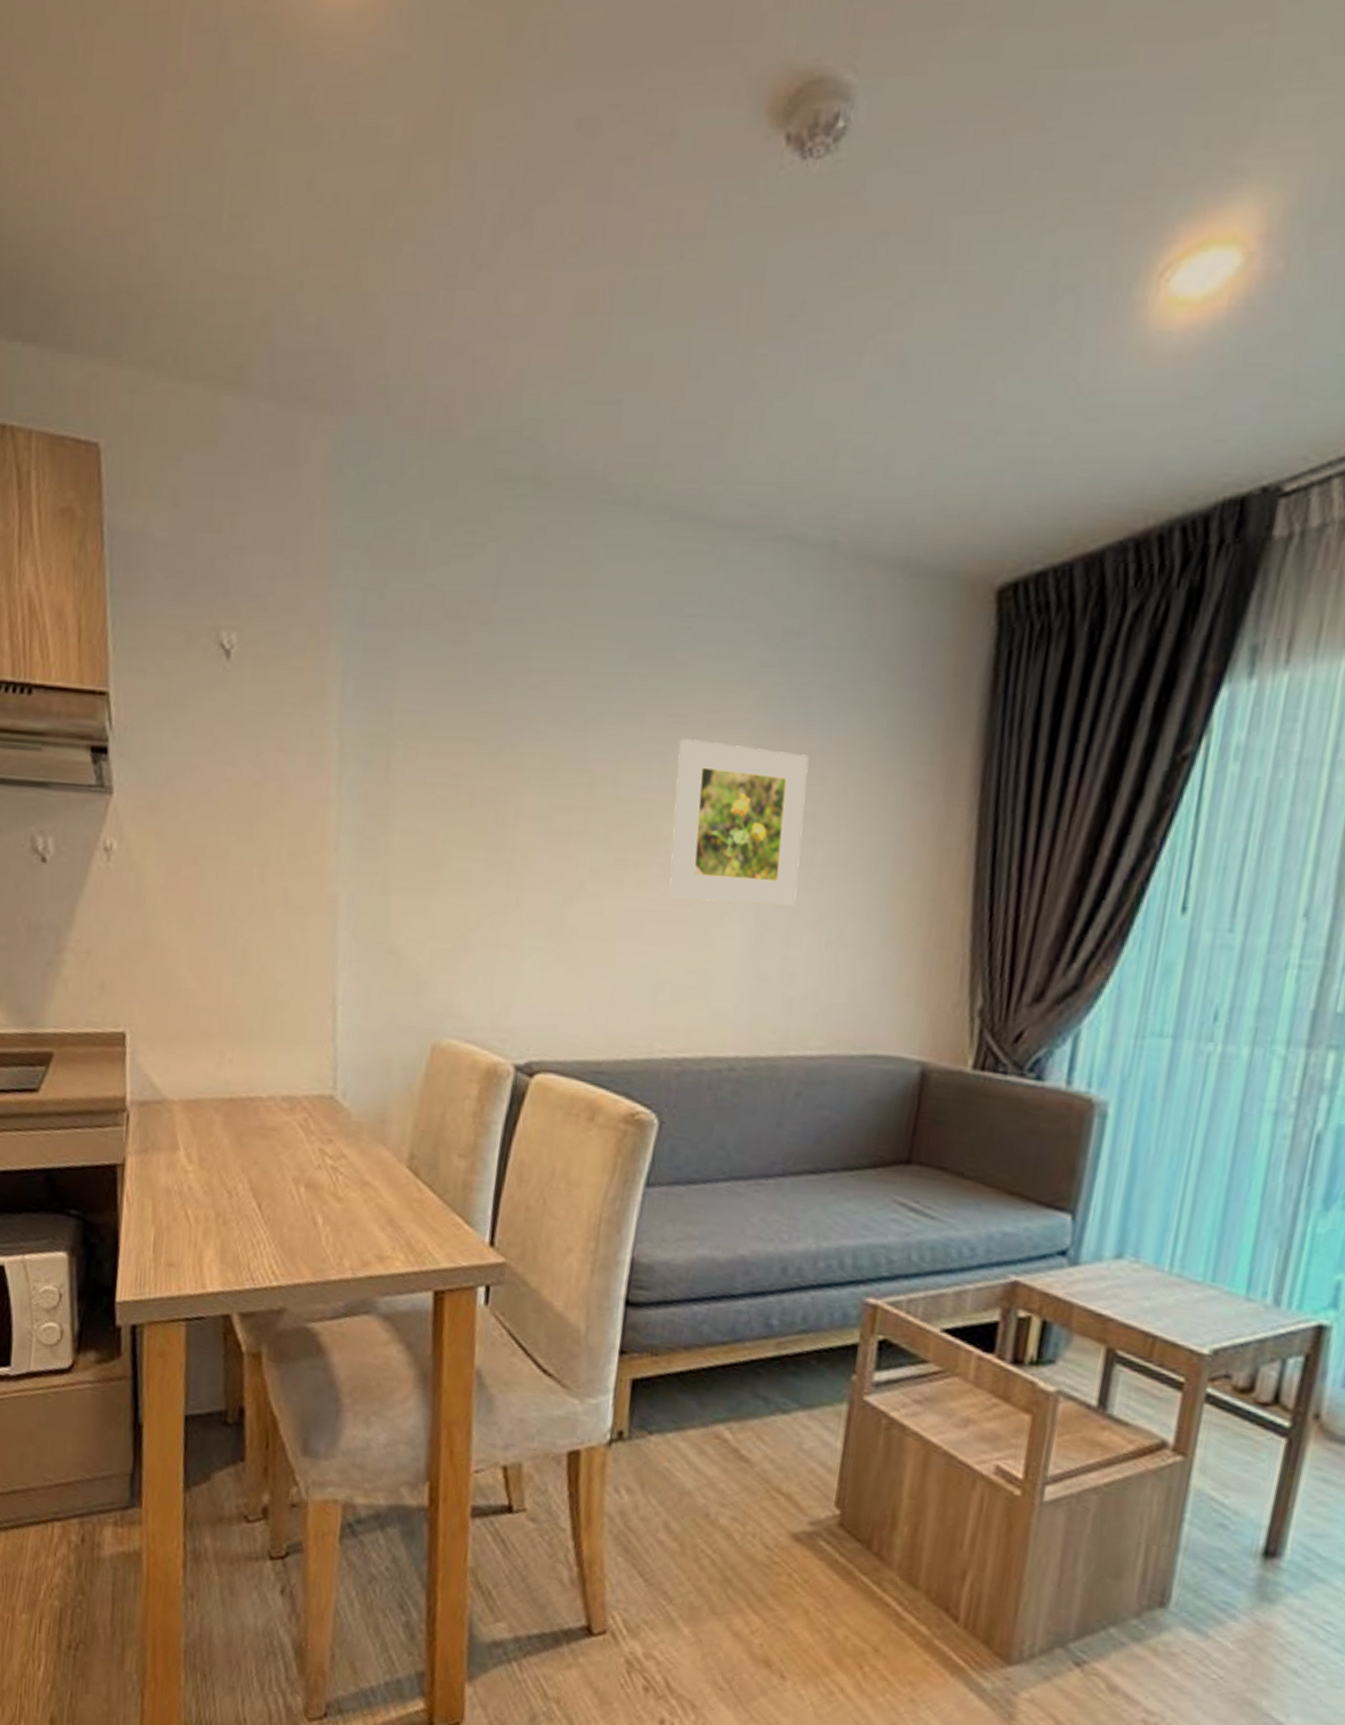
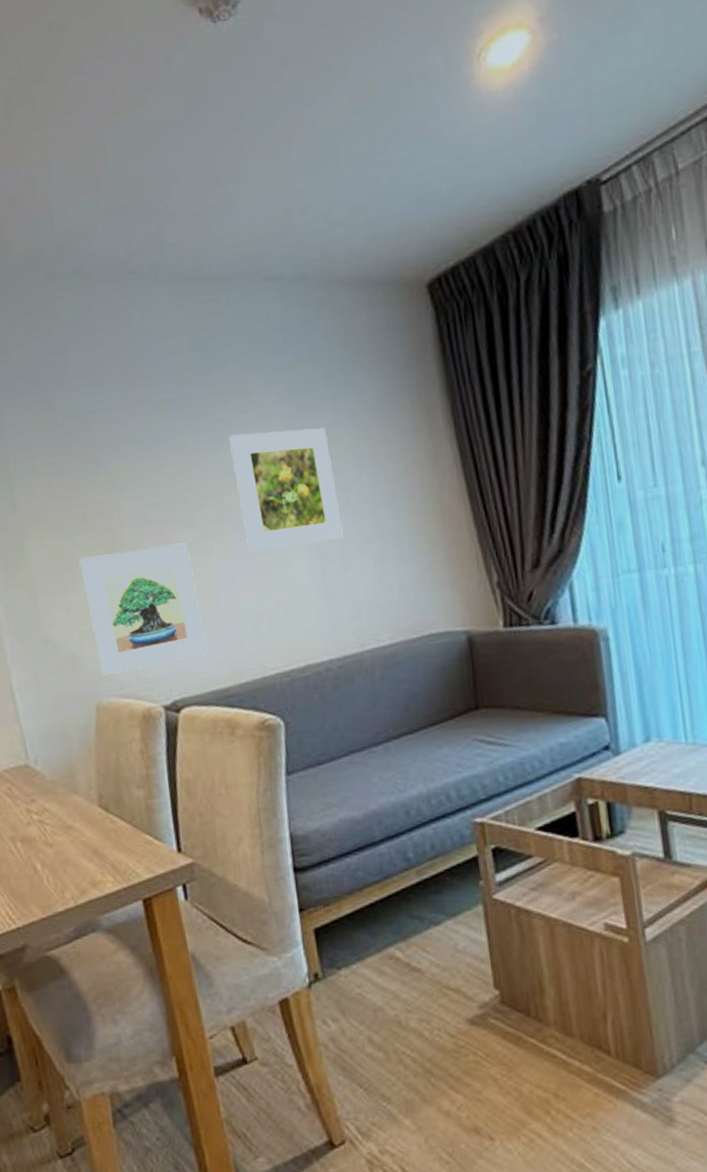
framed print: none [448,855,593,1012] -> present [79,543,208,676]

